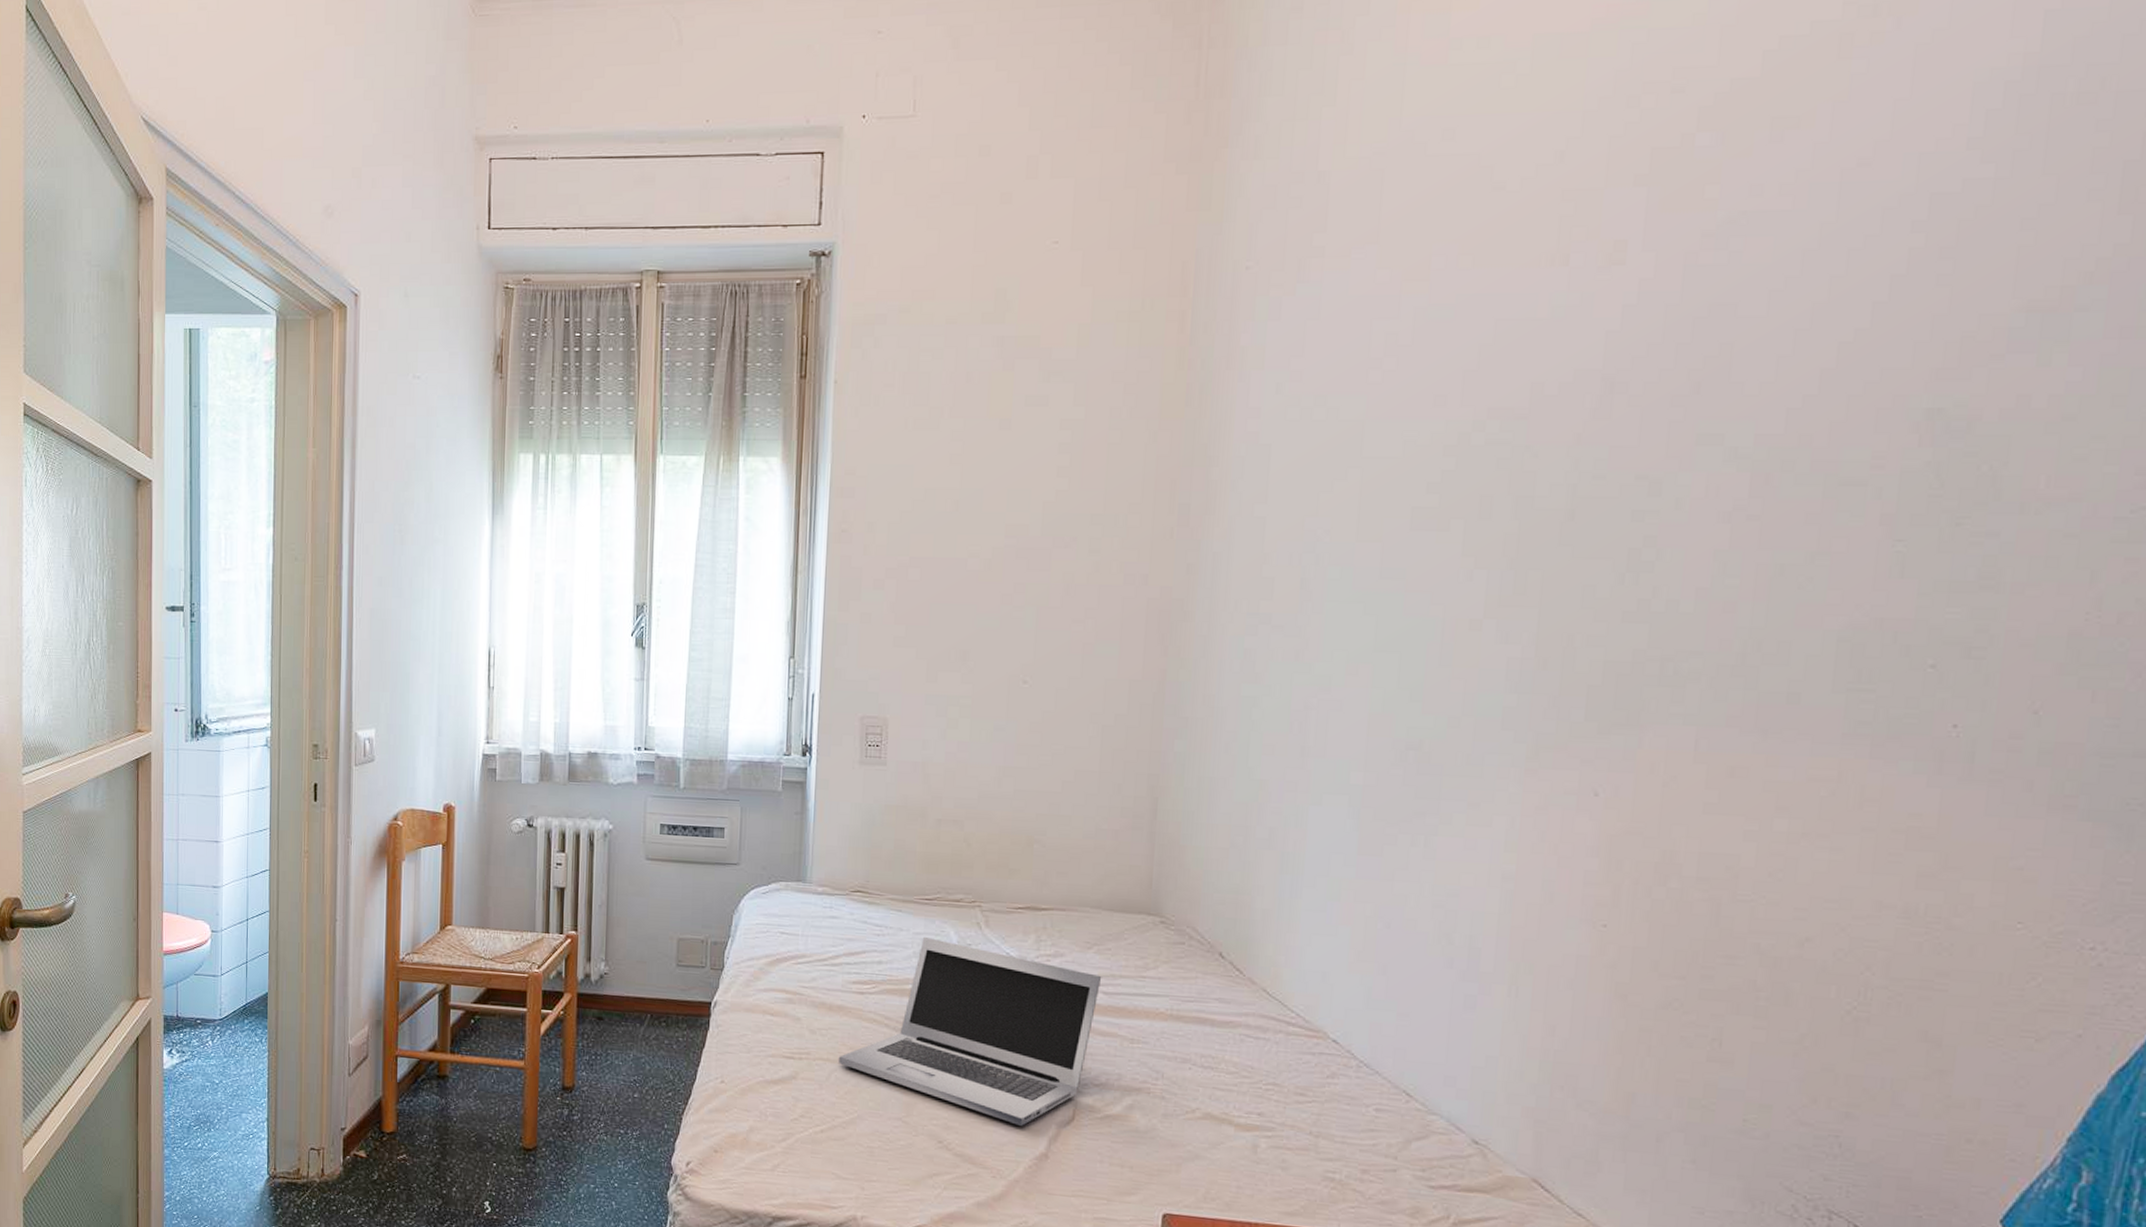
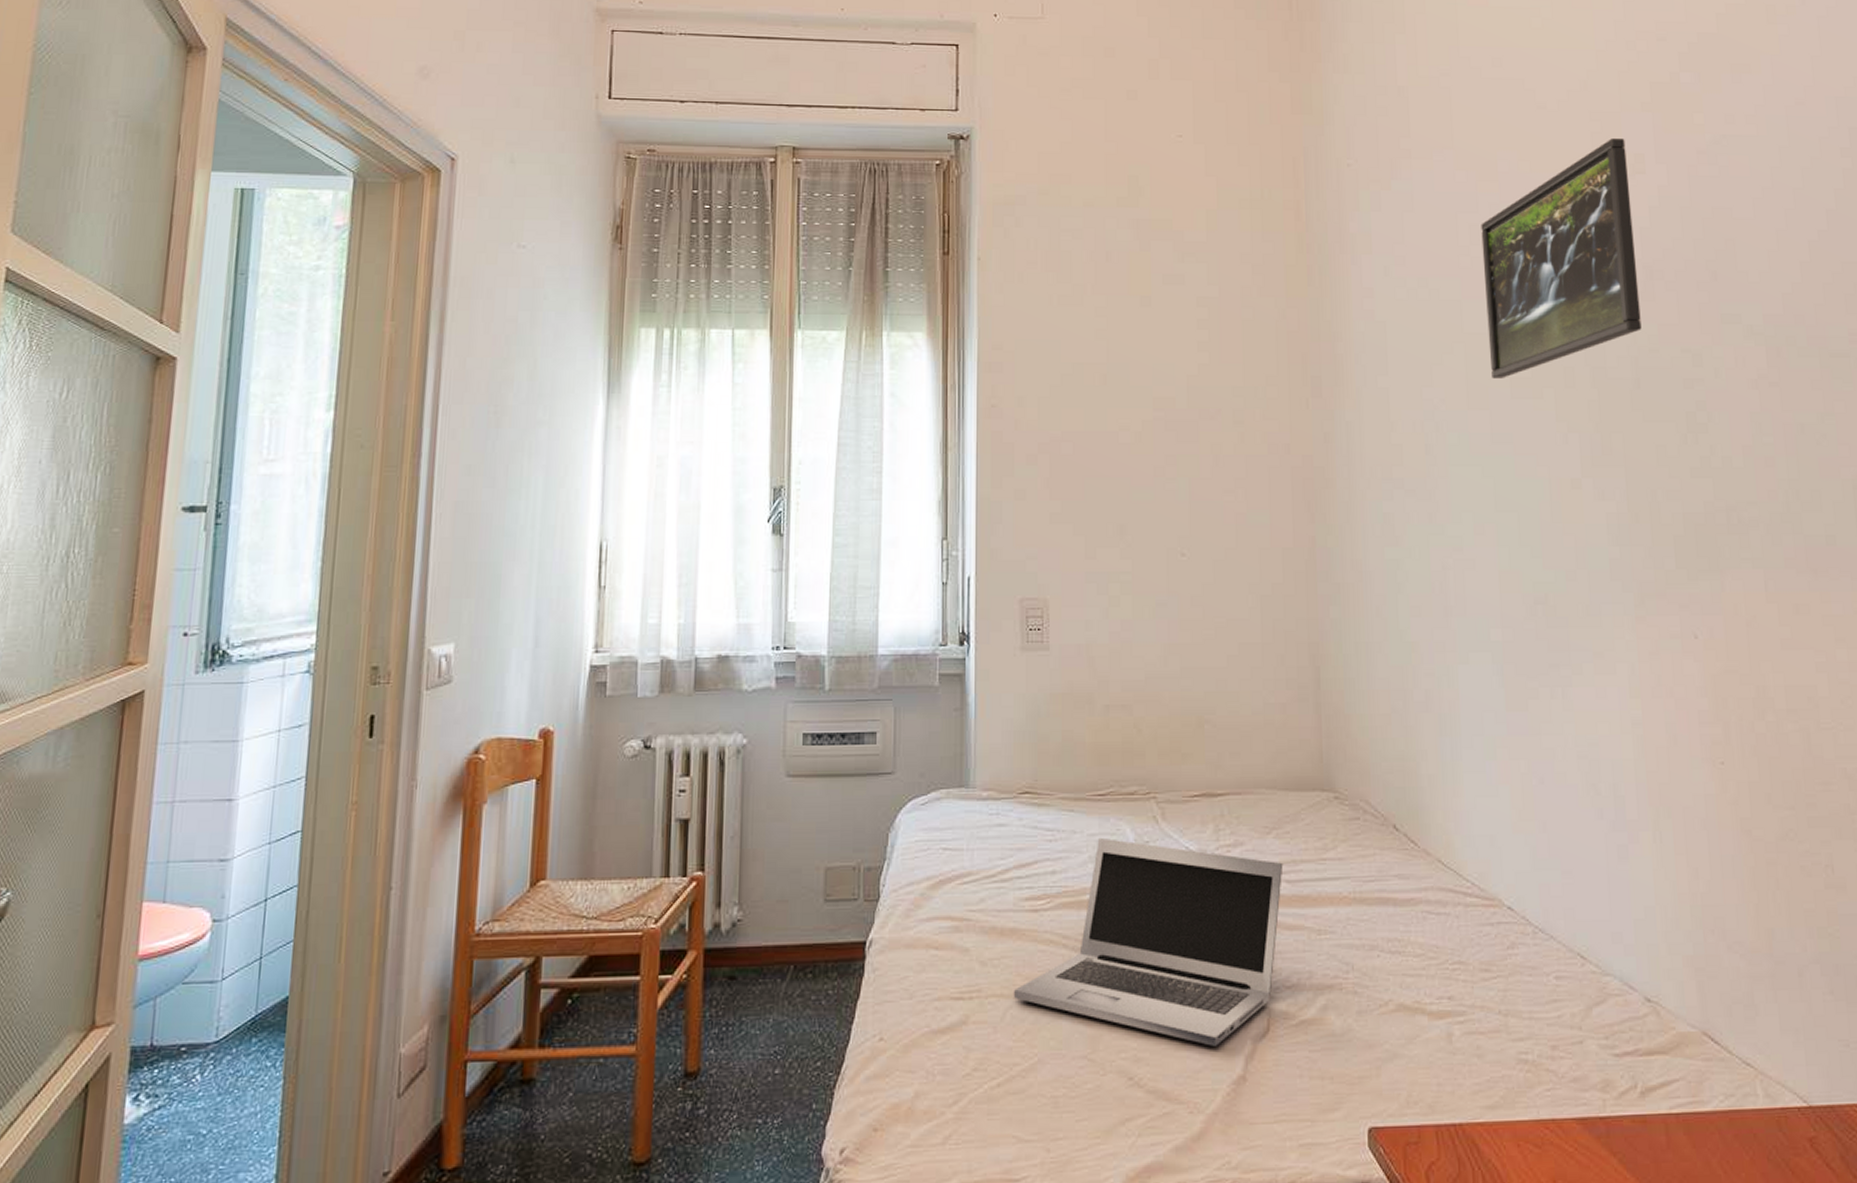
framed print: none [1390,222,1605,508] -> present [1481,138,1642,378]

